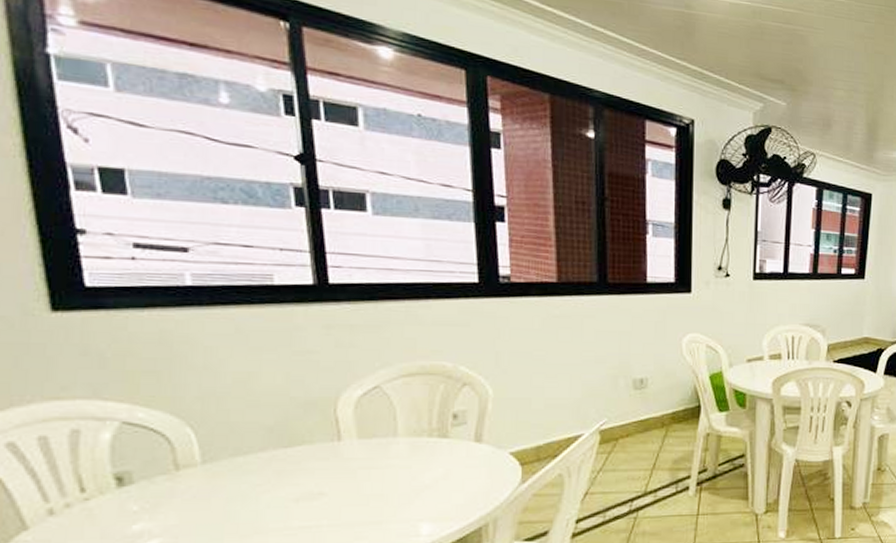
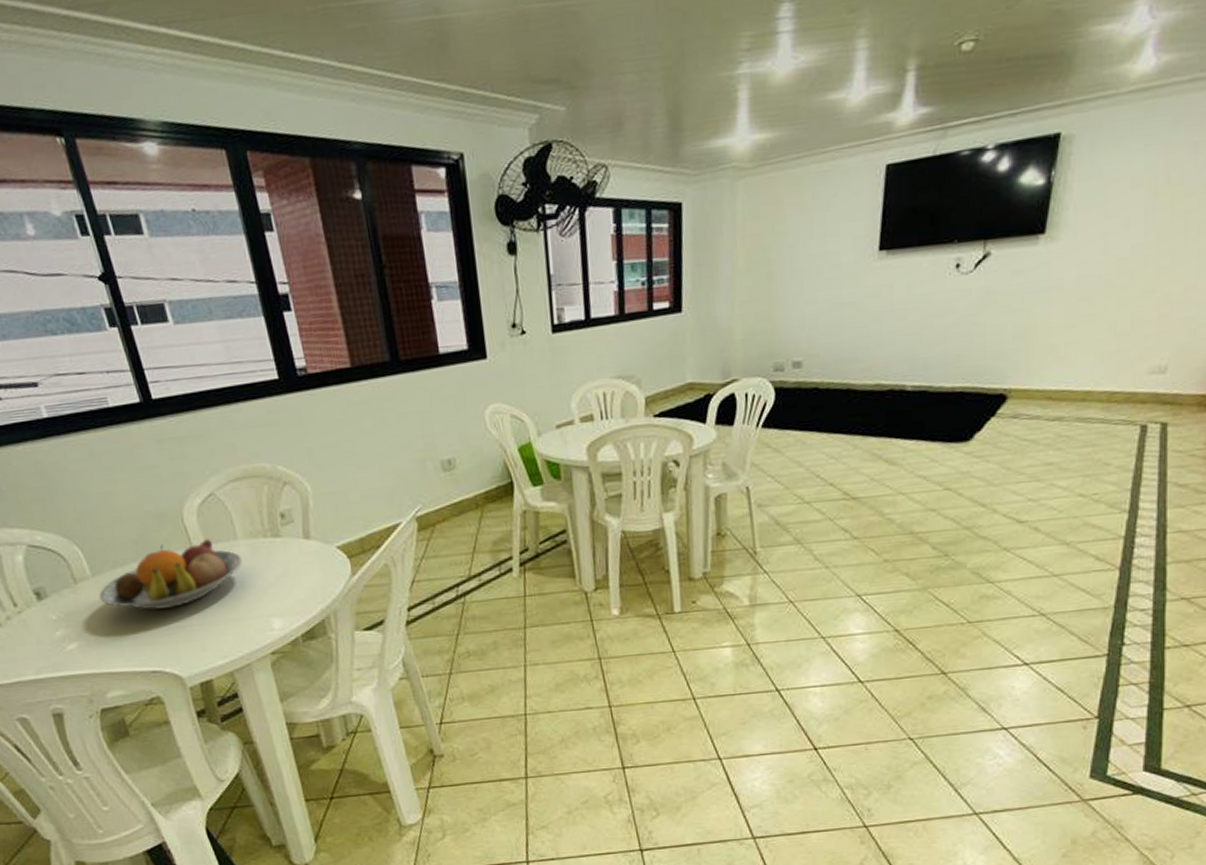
fruit bowl: none [206,433,399,506] -> present [99,539,243,610]

